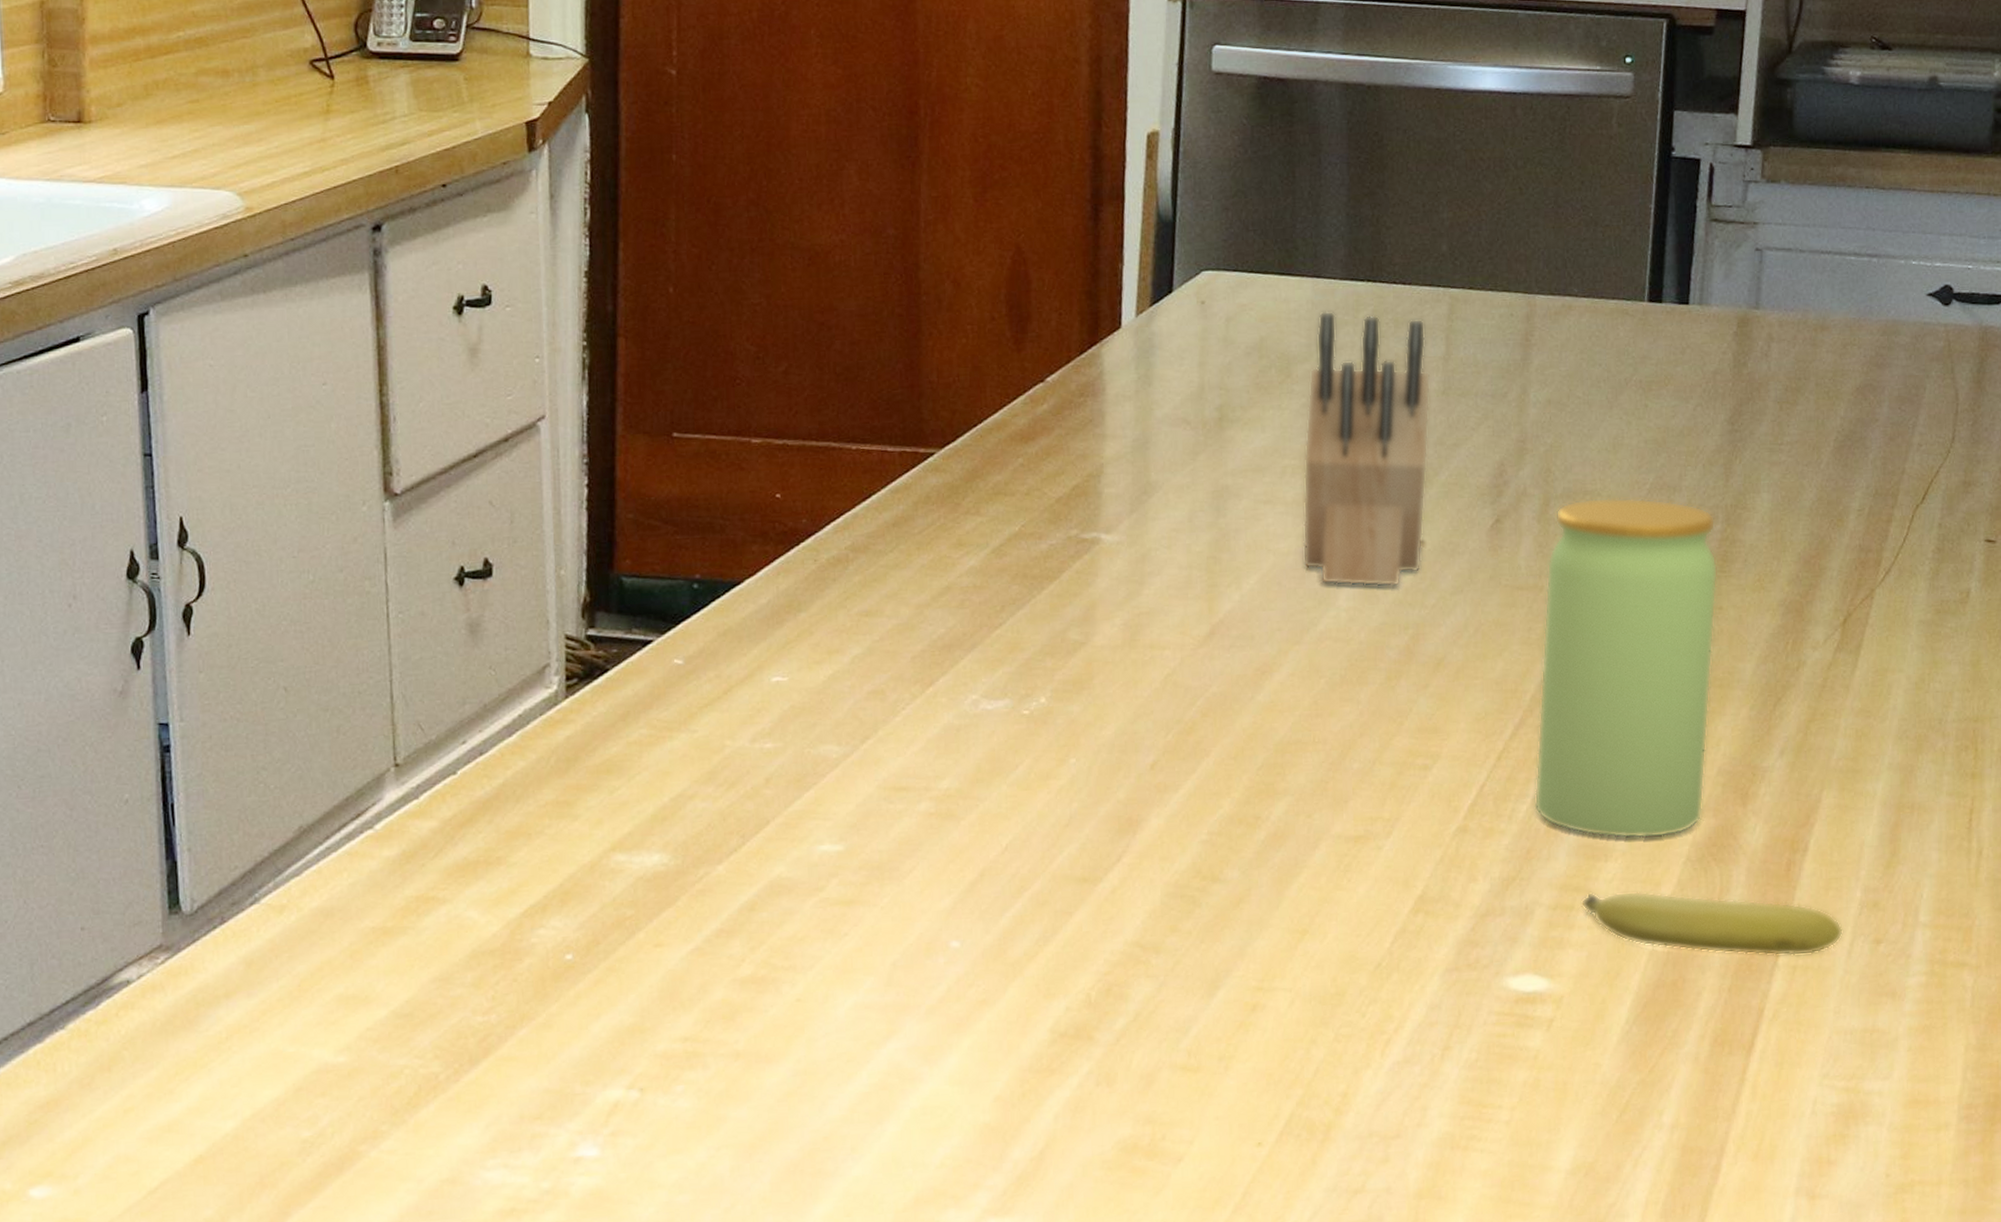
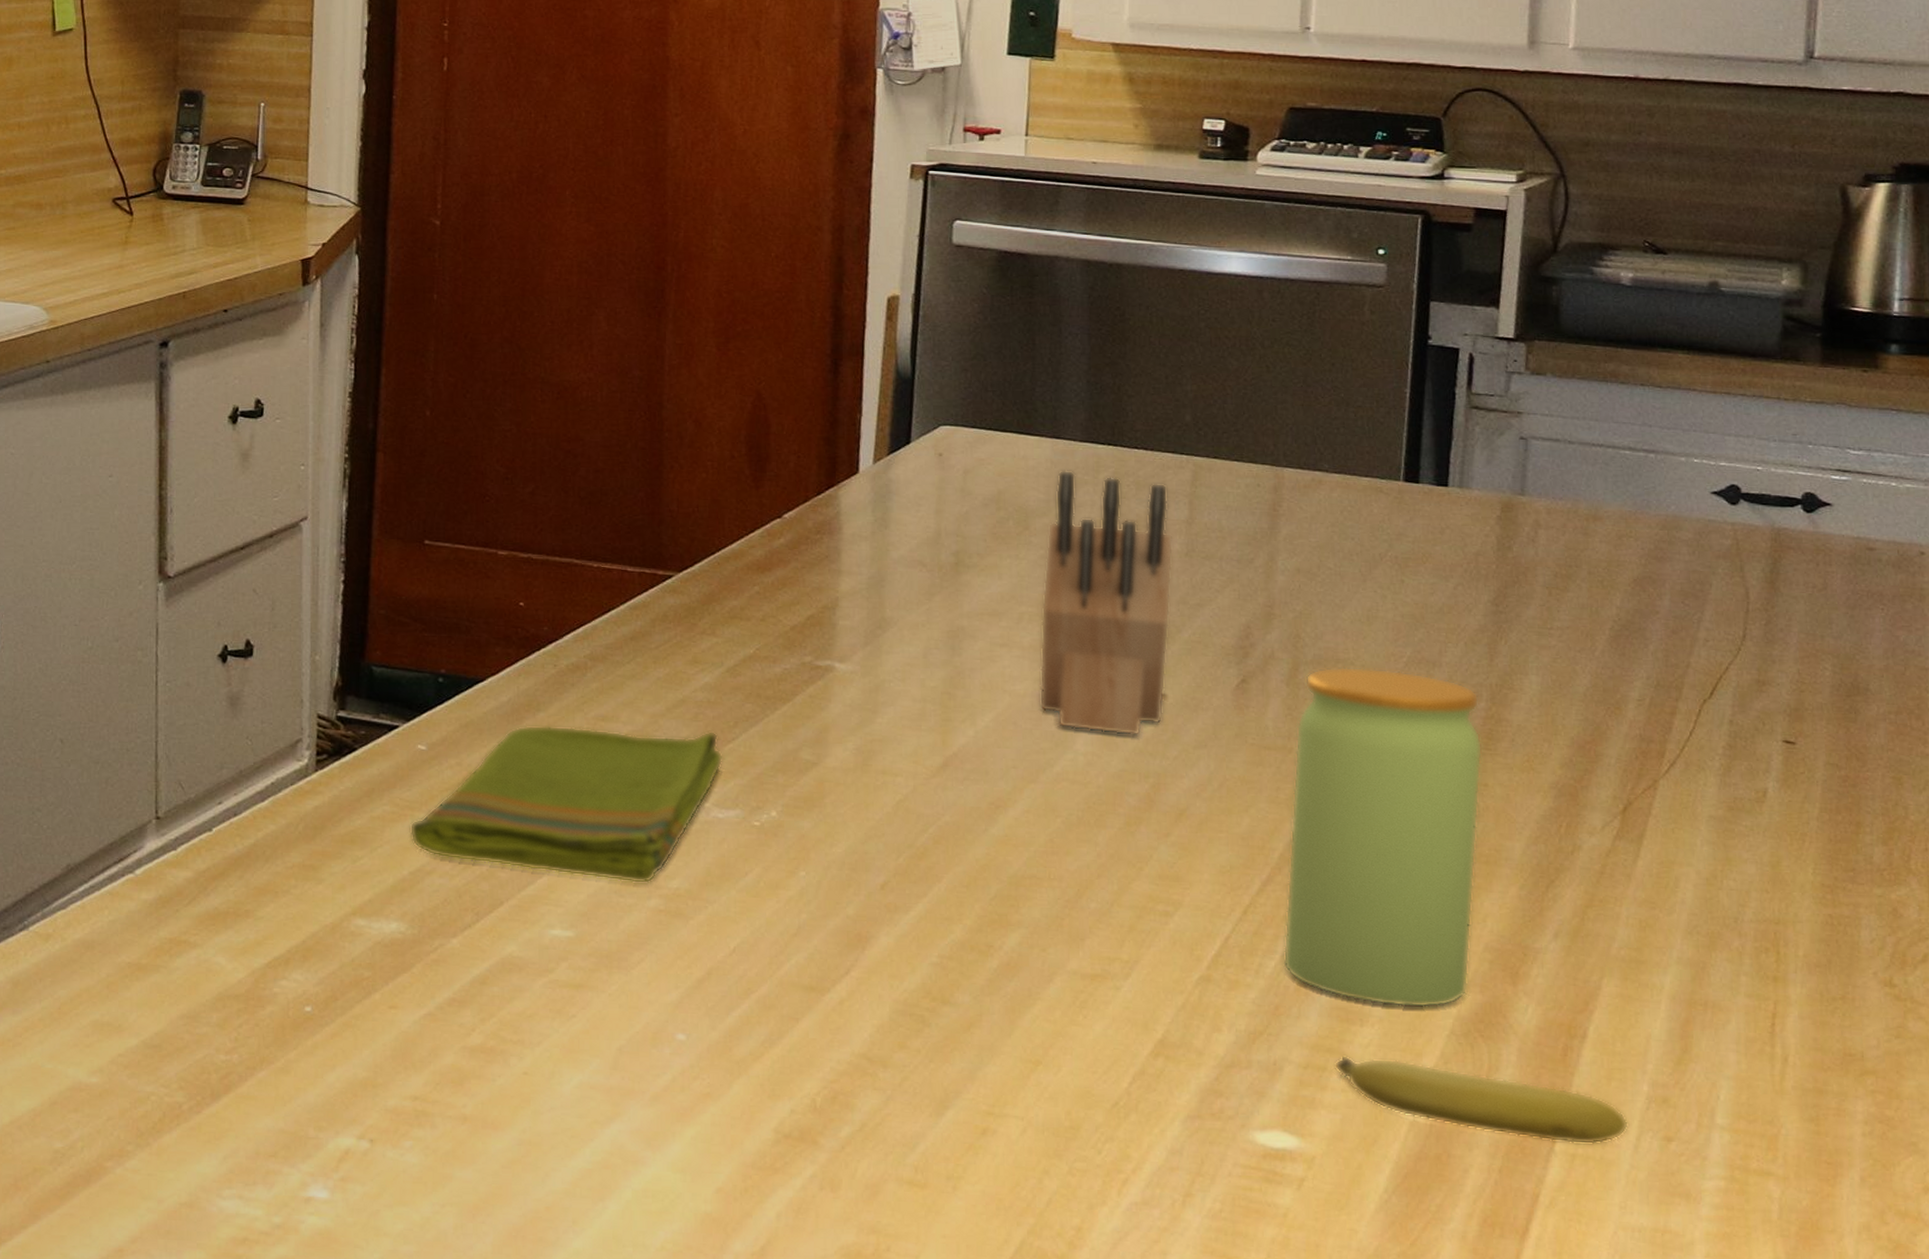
dish towel: none [668,617,991,788] -> present [409,725,723,884]

